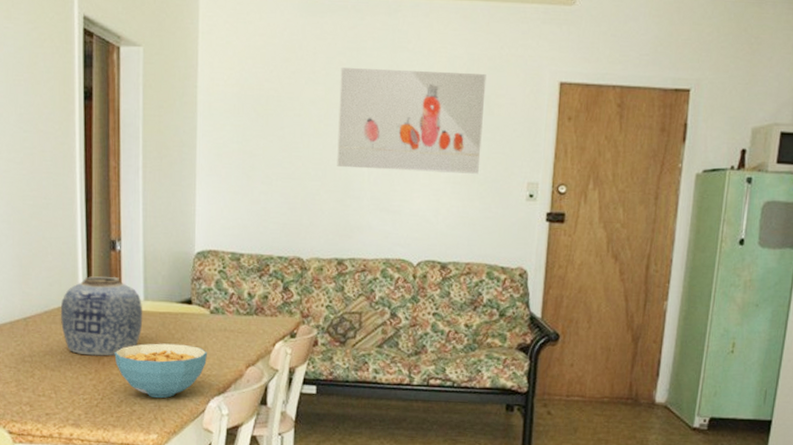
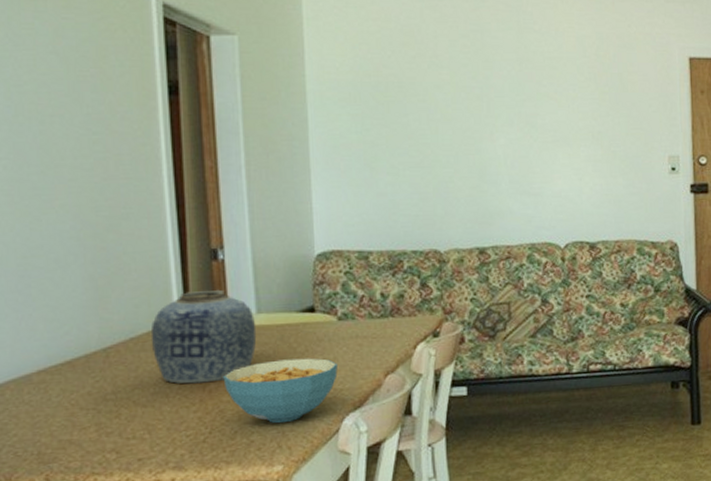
wall art: present [337,66,487,174] -> none [465,49,619,153]

